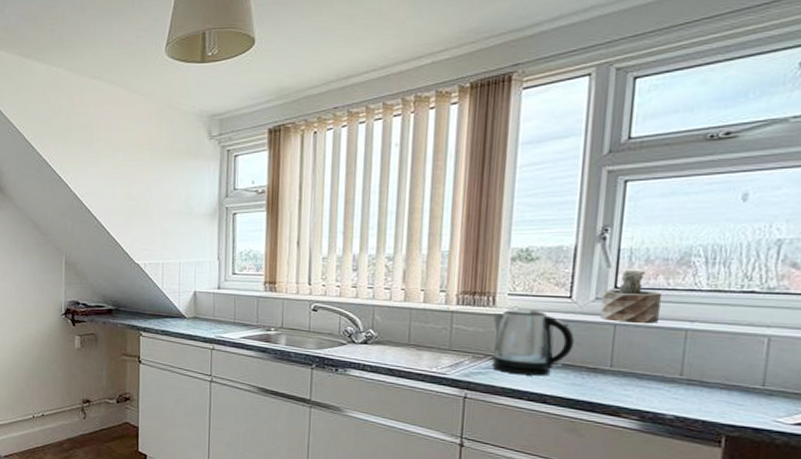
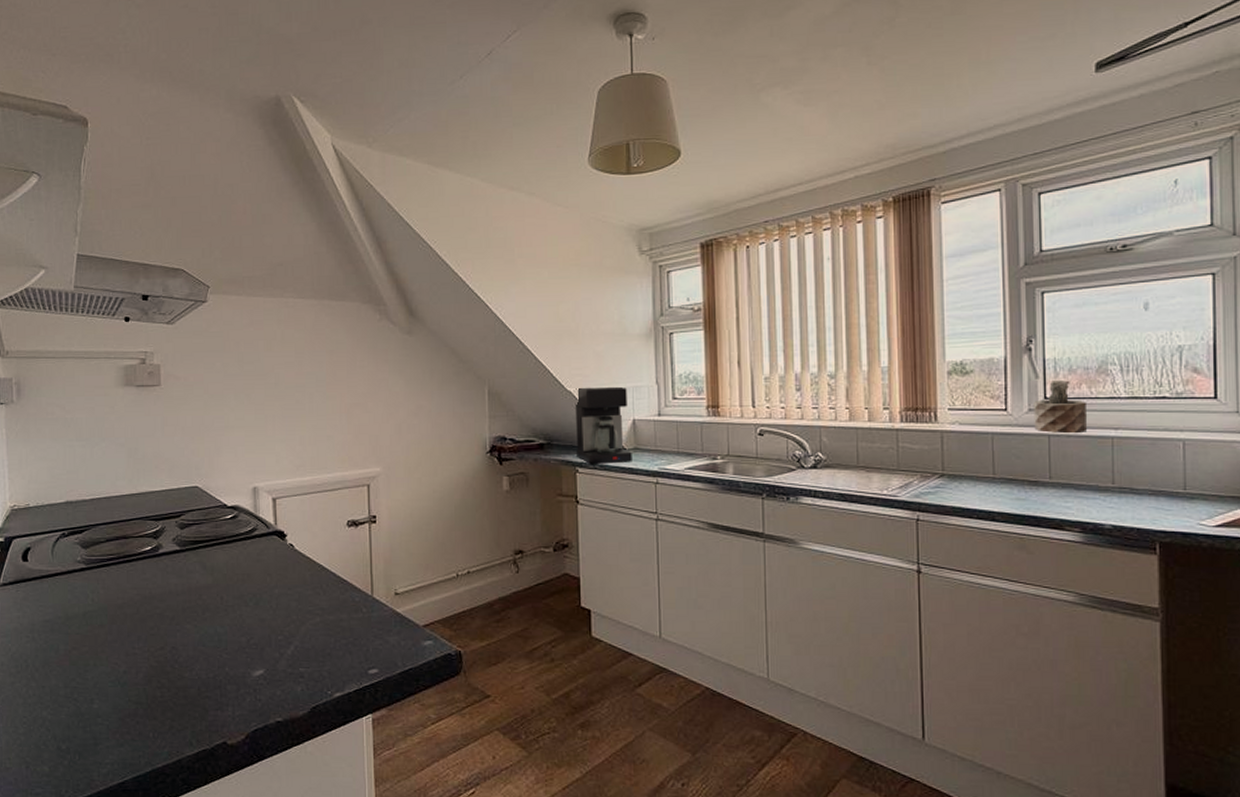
coffee maker: none [141,261,192,330] -> present [574,386,632,464]
kettle: present [492,309,574,376] -> none [936,423,1014,493]

